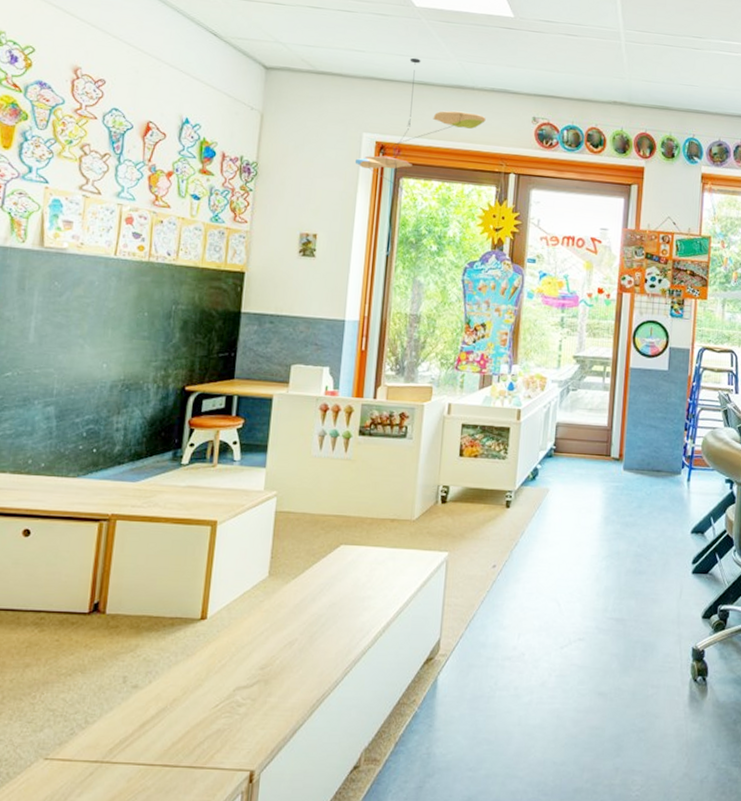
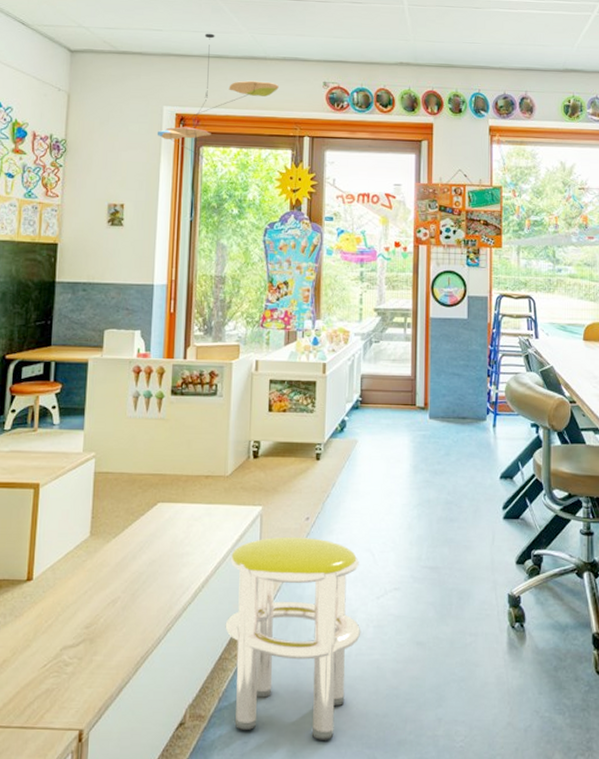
stool: none [404,583,545,786] -> present [225,536,361,740]

